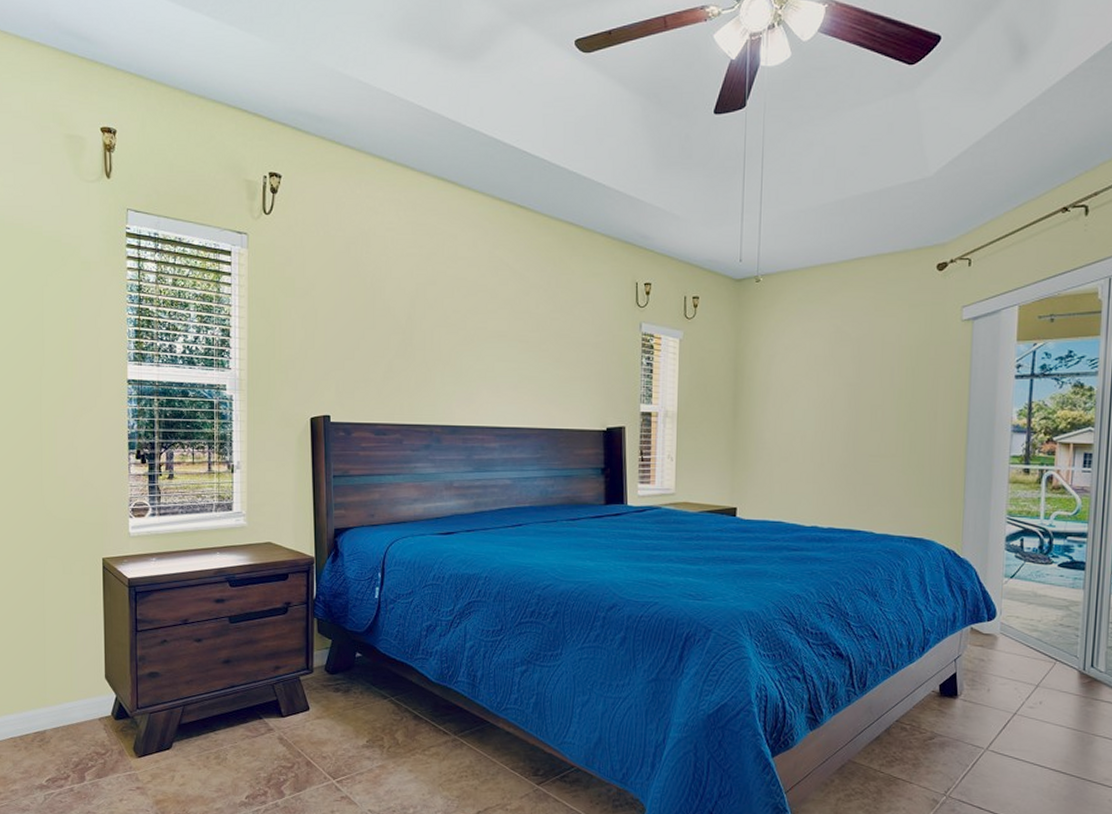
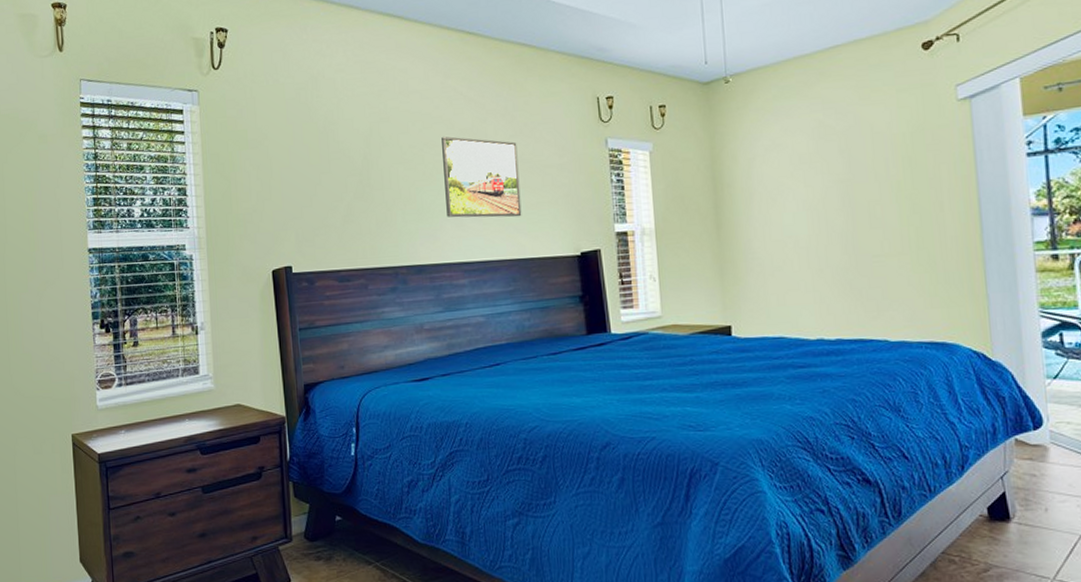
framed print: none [484,305,556,389] -> present [442,136,522,218]

